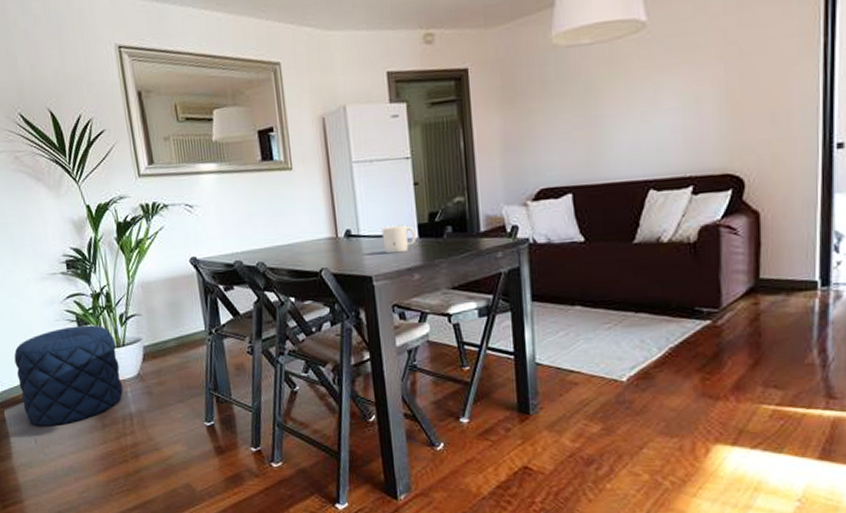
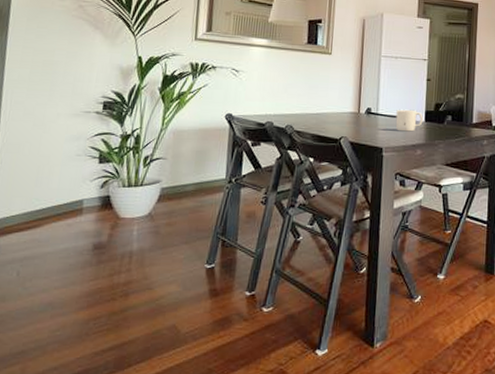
pouf: present [14,325,124,426] -> none [14,162,134,258]

